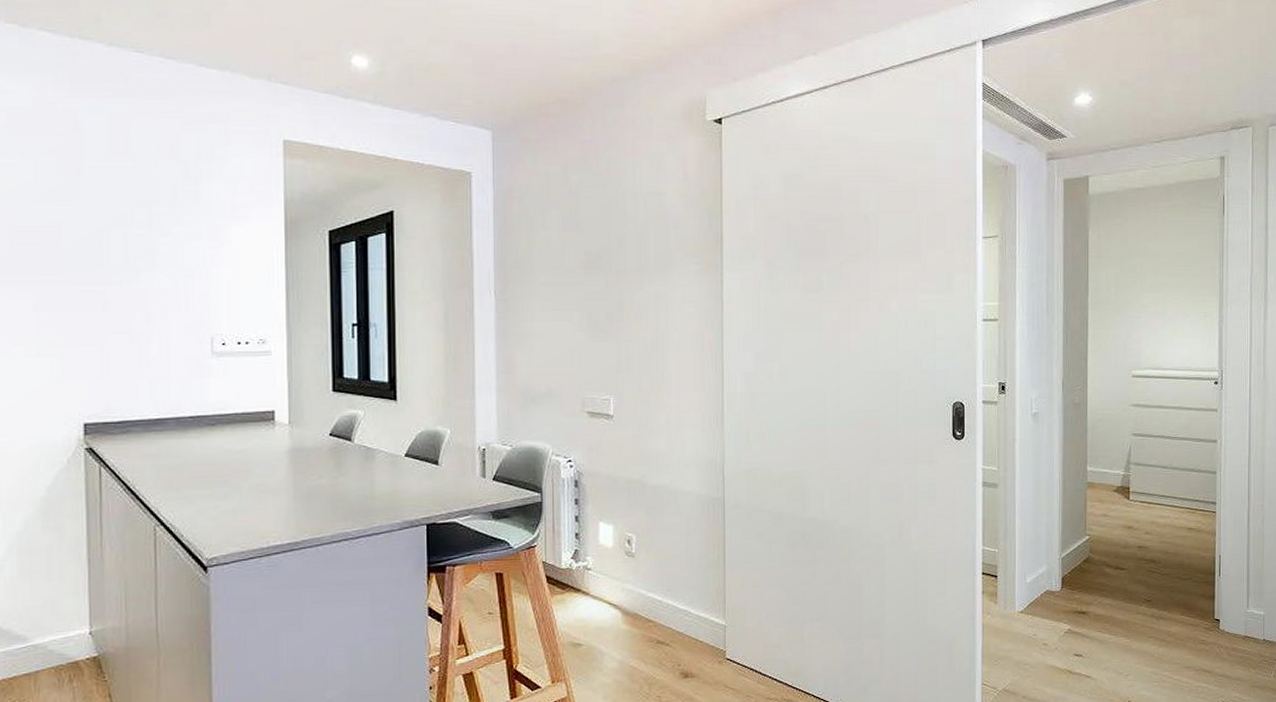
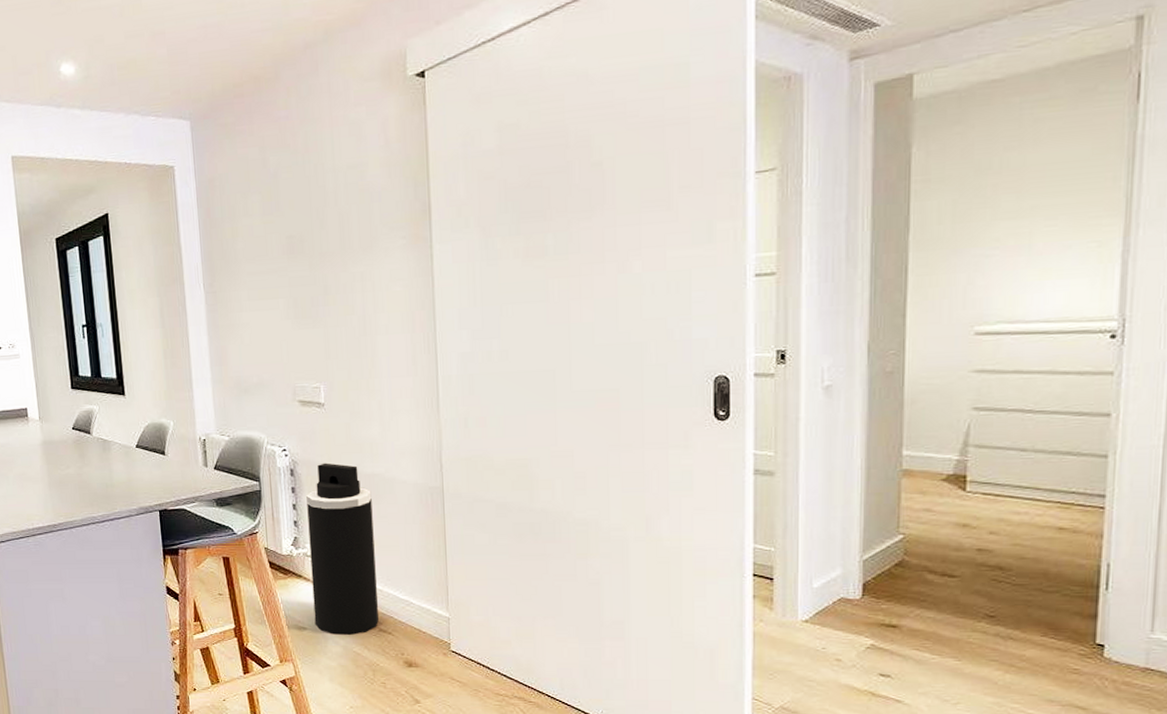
trash can: none [590,474,657,650] -> present [306,462,379,636]

